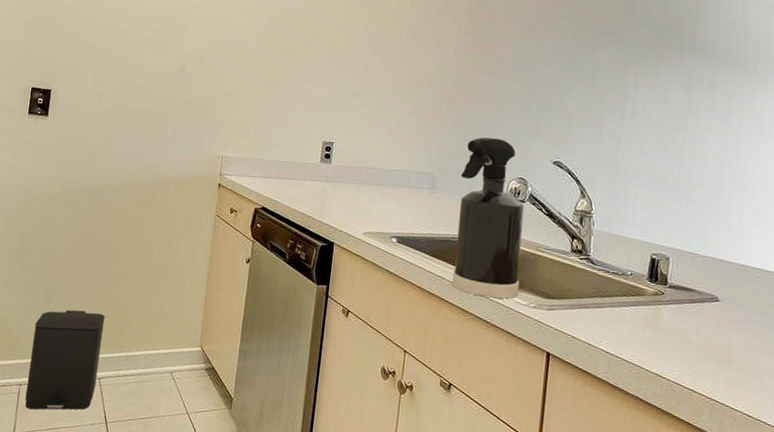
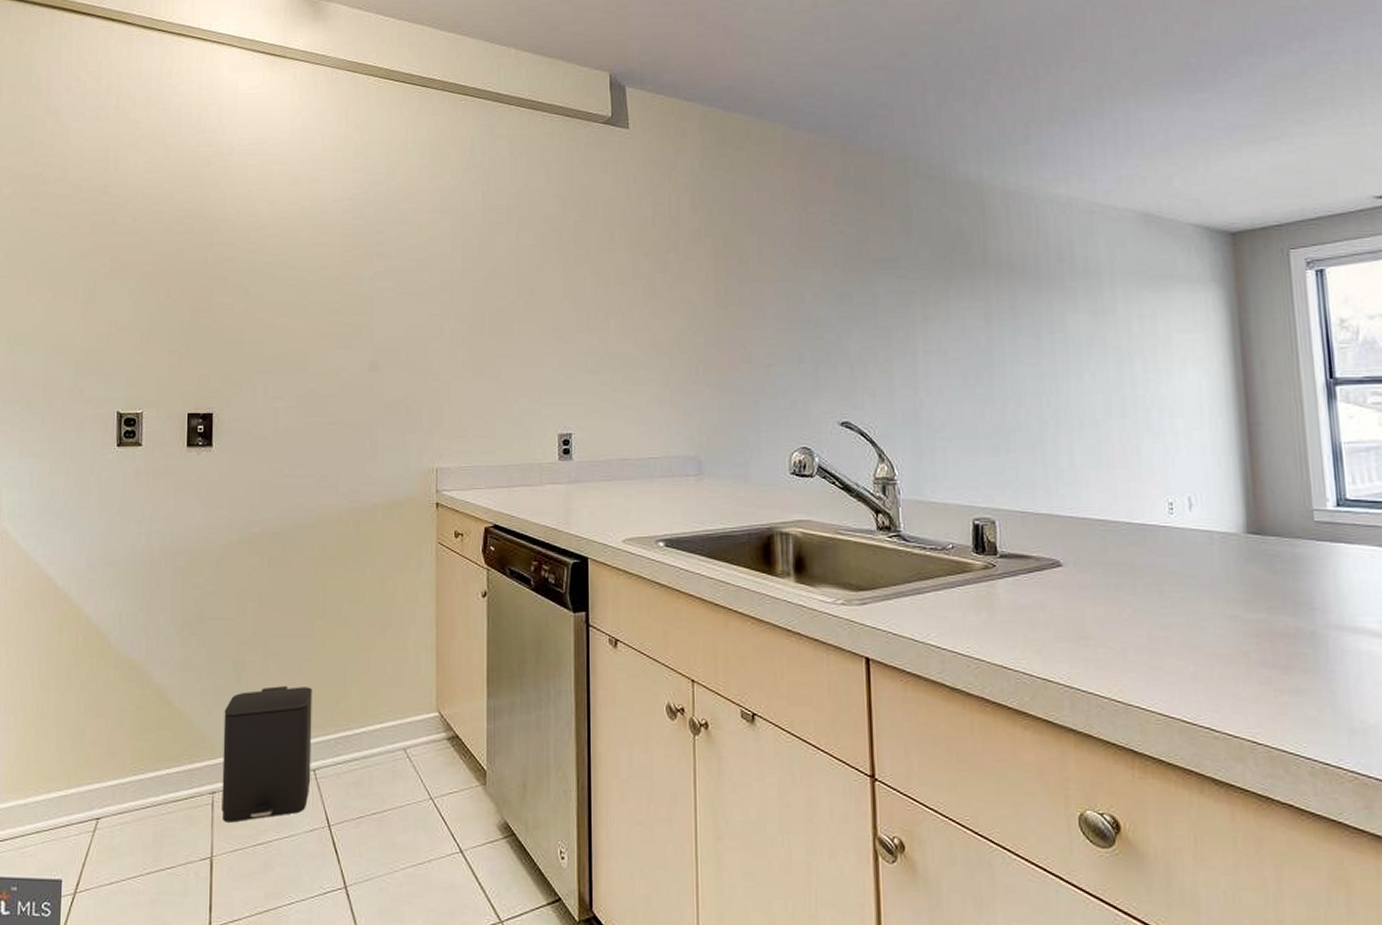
spray bottle: present [452,137,525,299] -> none [732,402,821,600]

